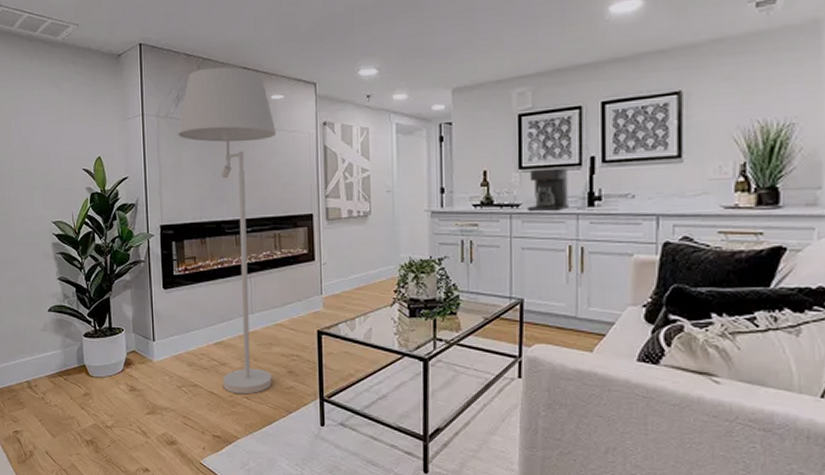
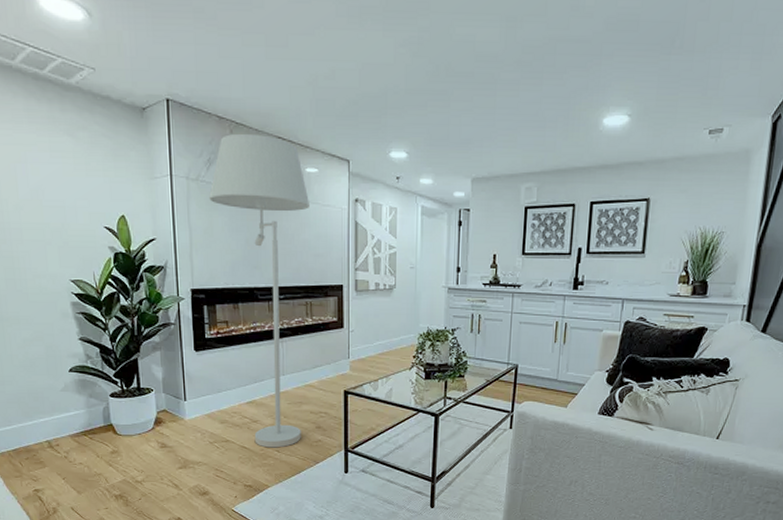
coffee maker: present [526,168,570,212] -> none [526,255,560,293]

